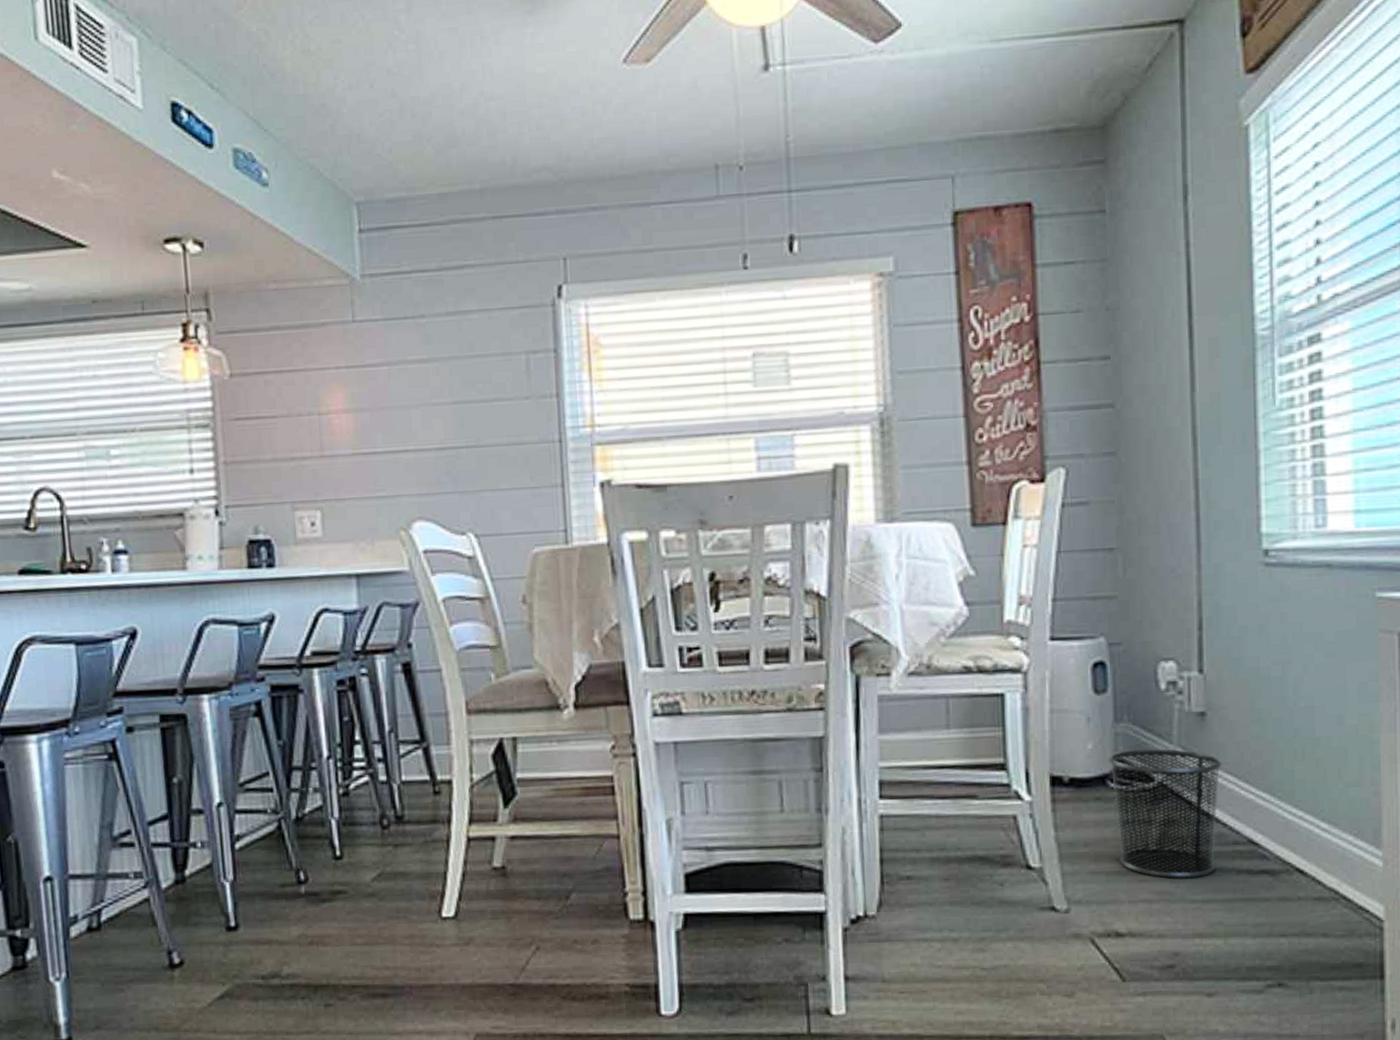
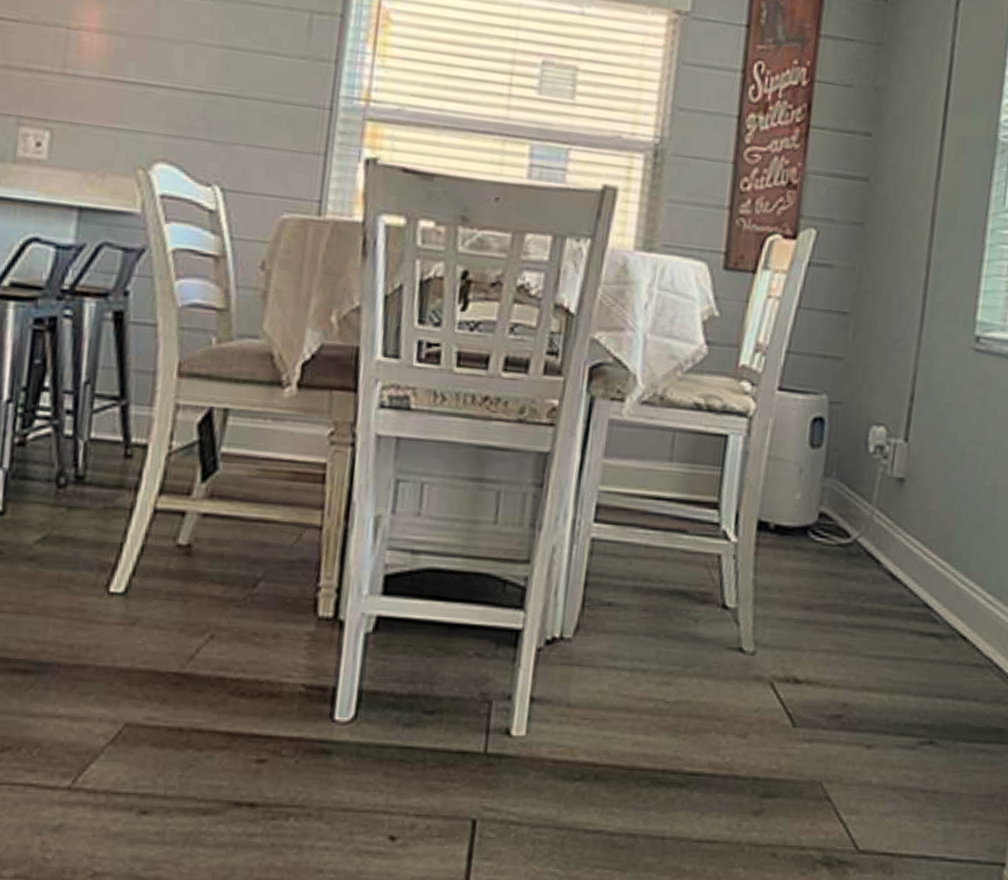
waste bin: present [1108,749,1222,879] -> none [808,505,912,634]

